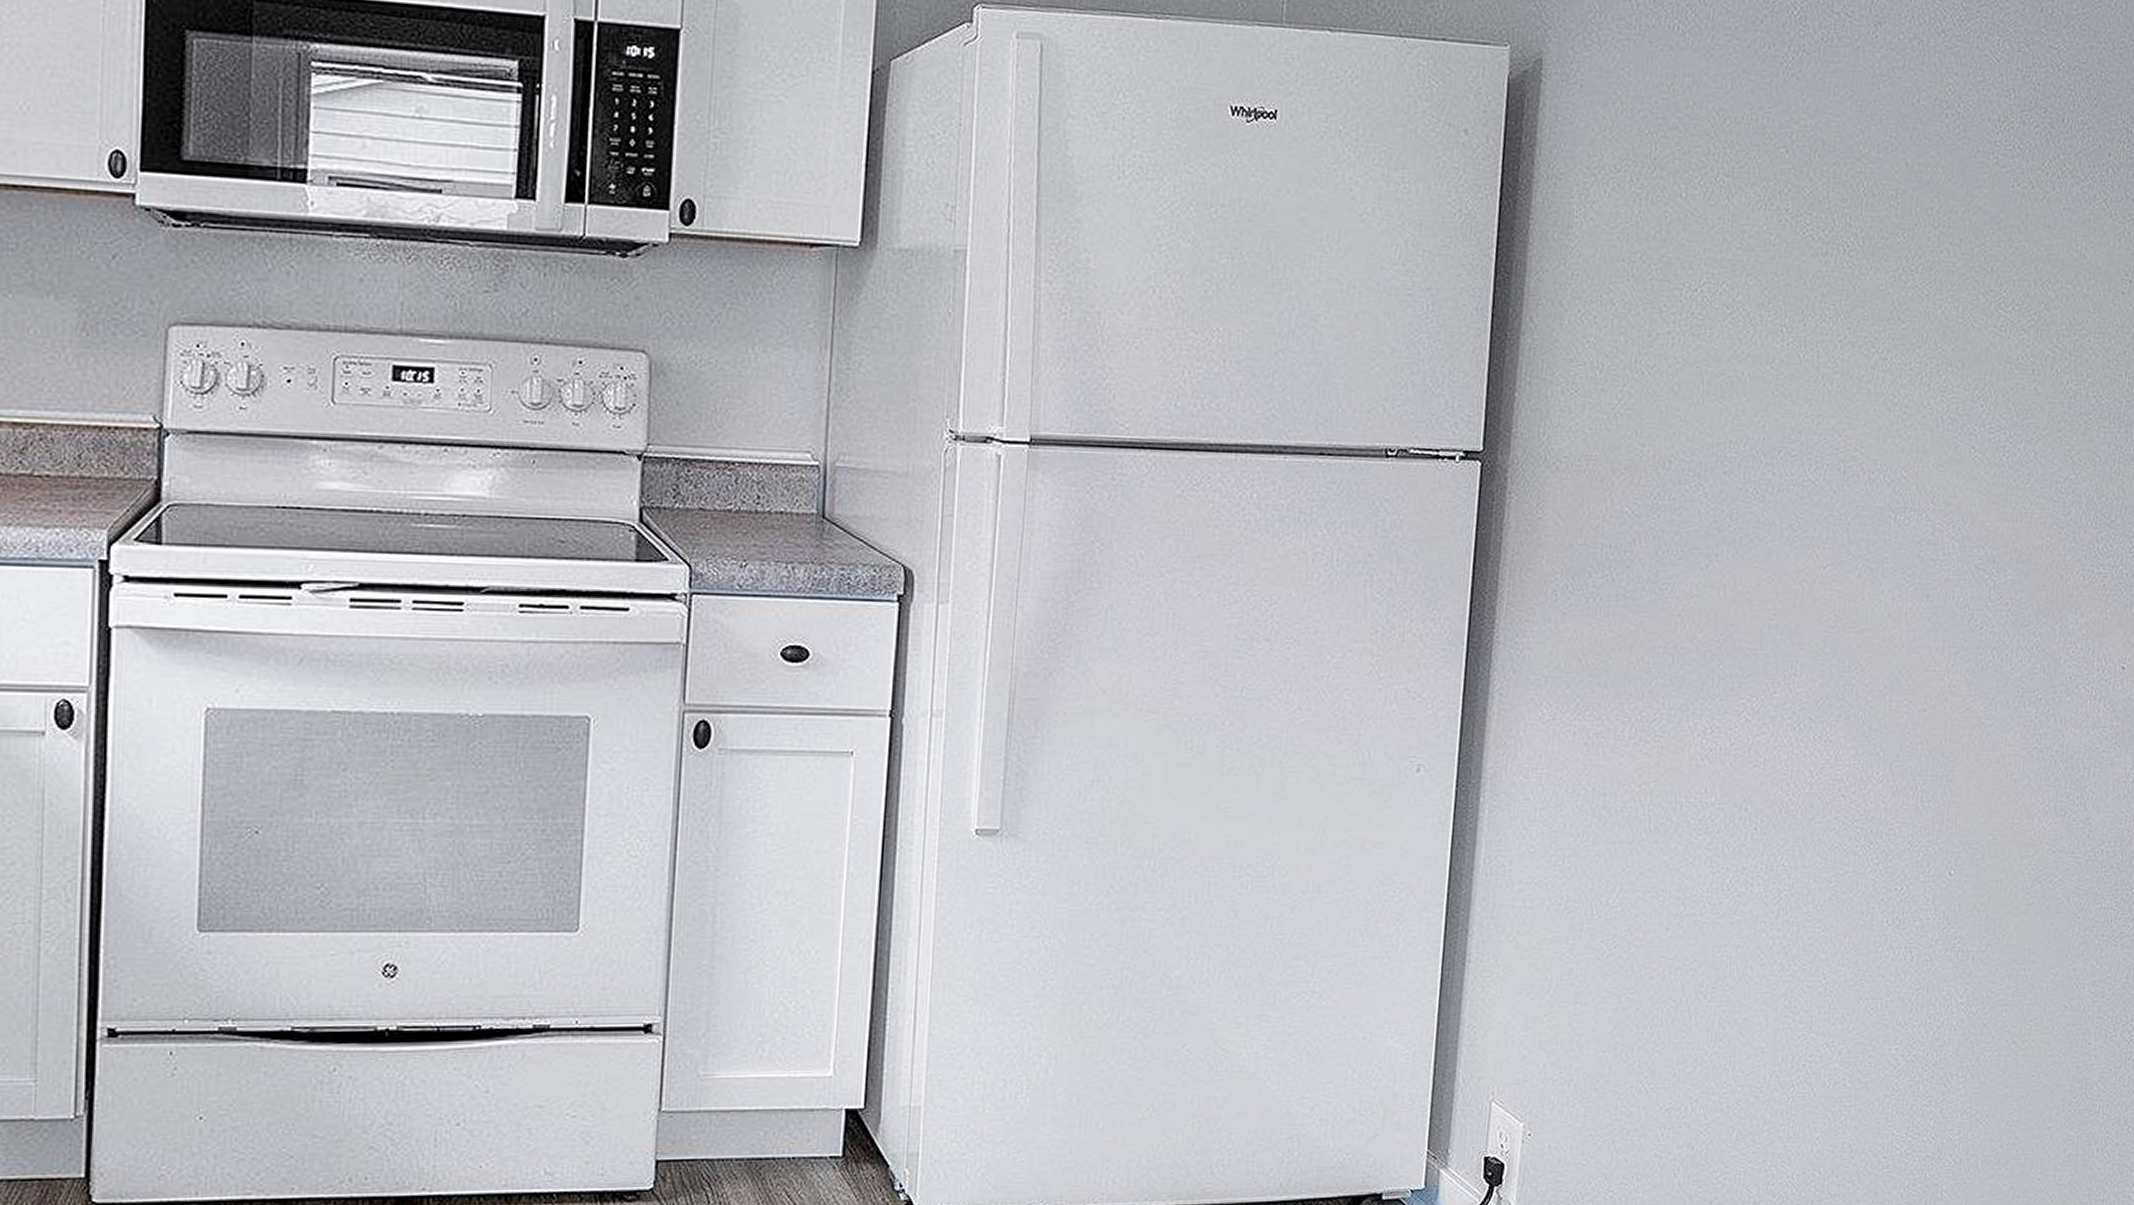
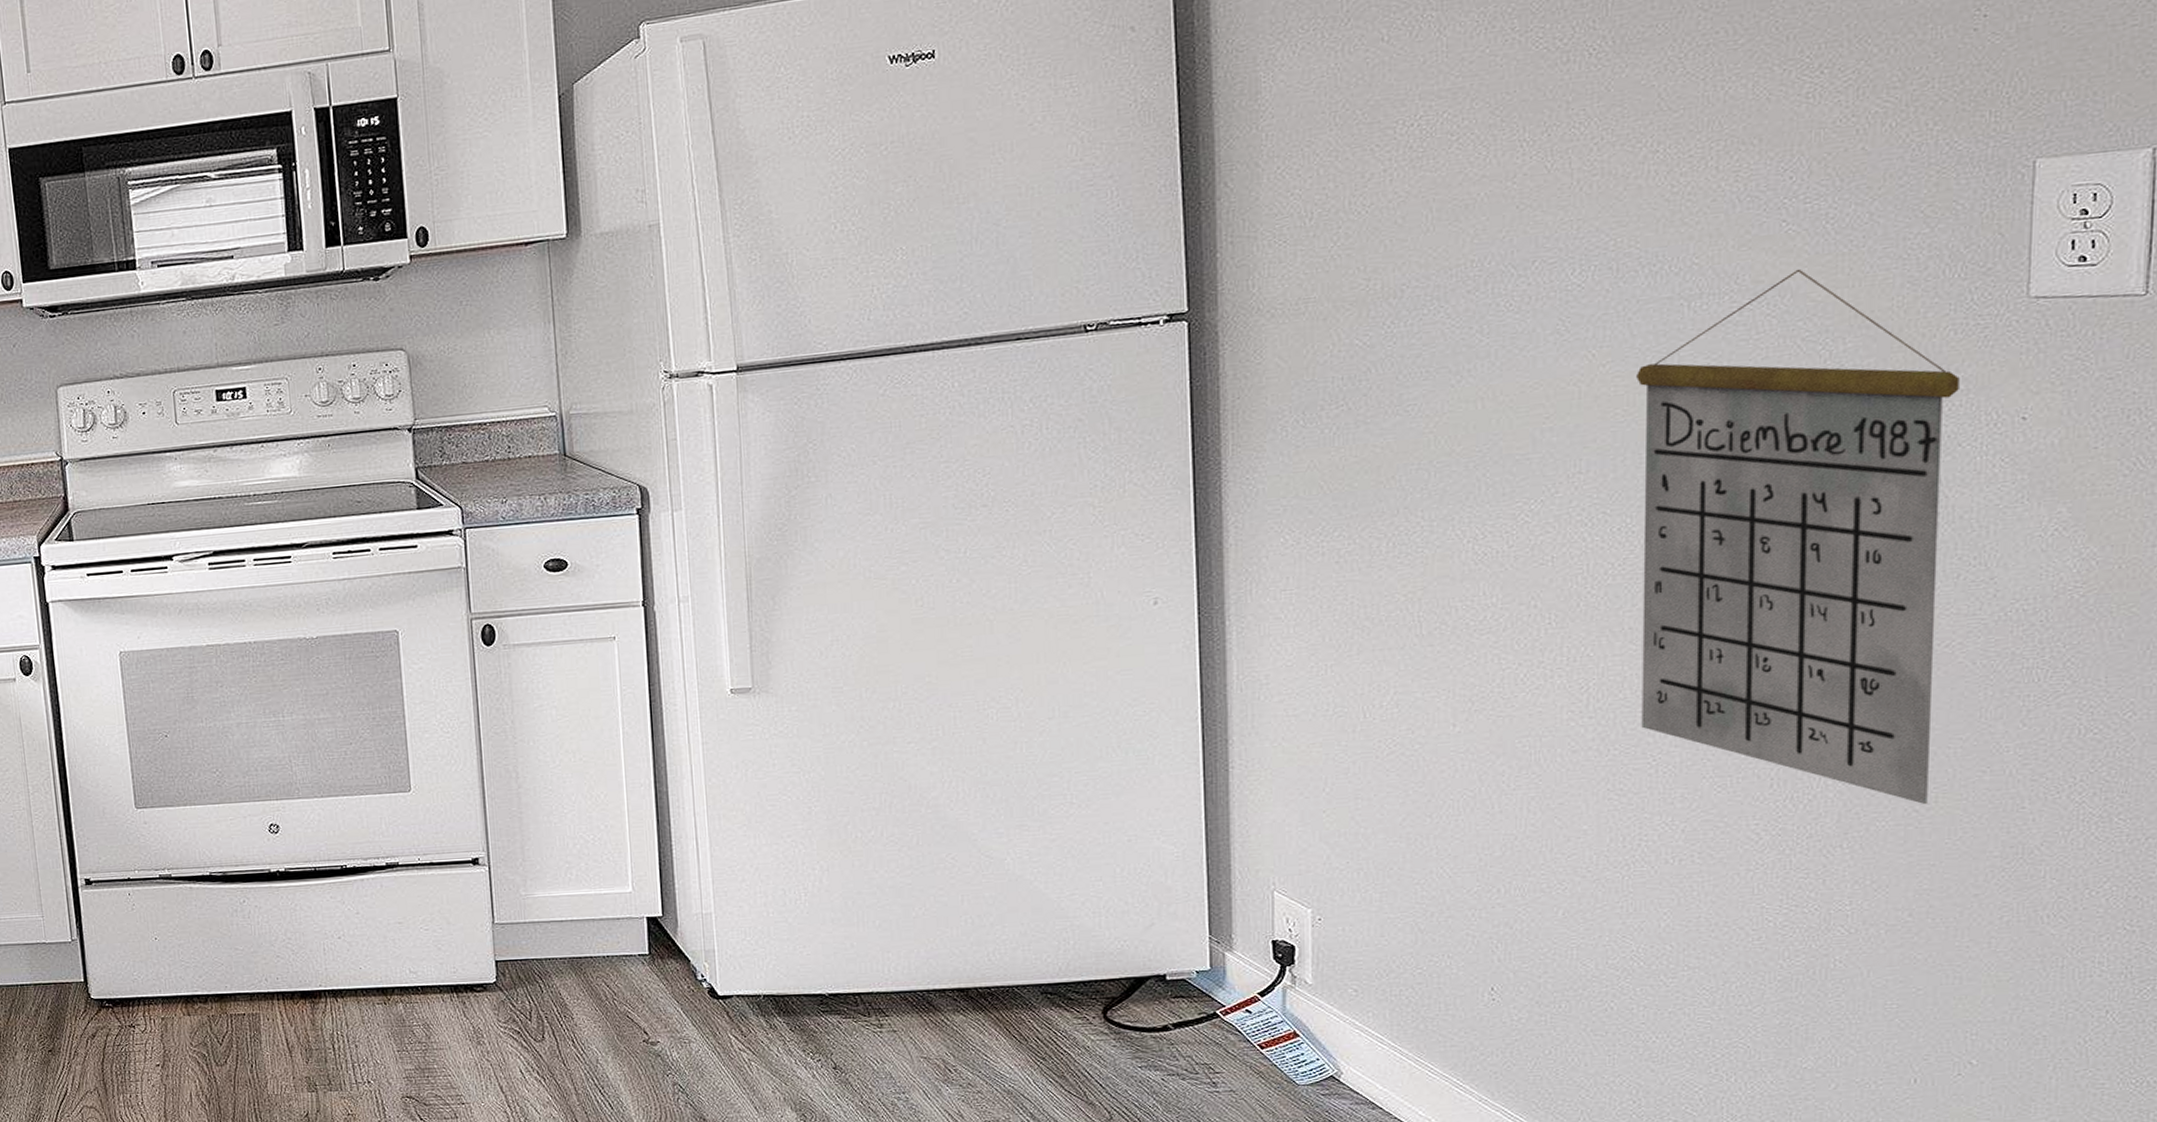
calendar: none [1818,496,2083,1036] -> present [1637,268,1960,804]

